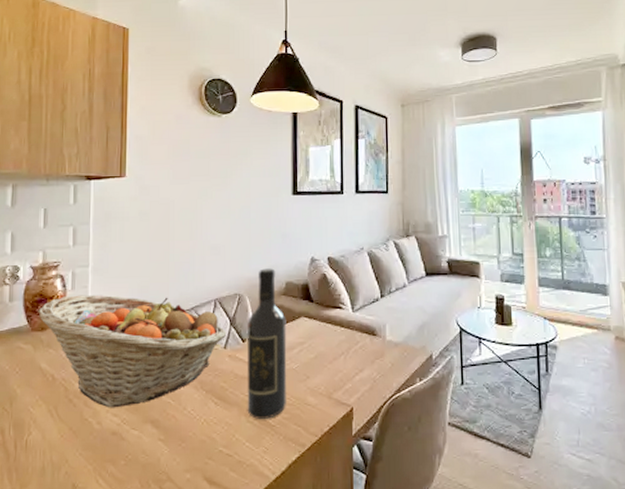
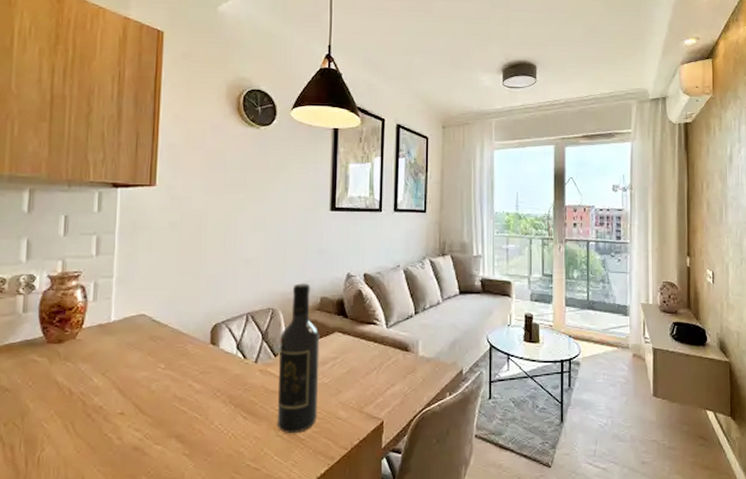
fruit basket: present [38,294,227,408] -> none [55,306,259,423]

